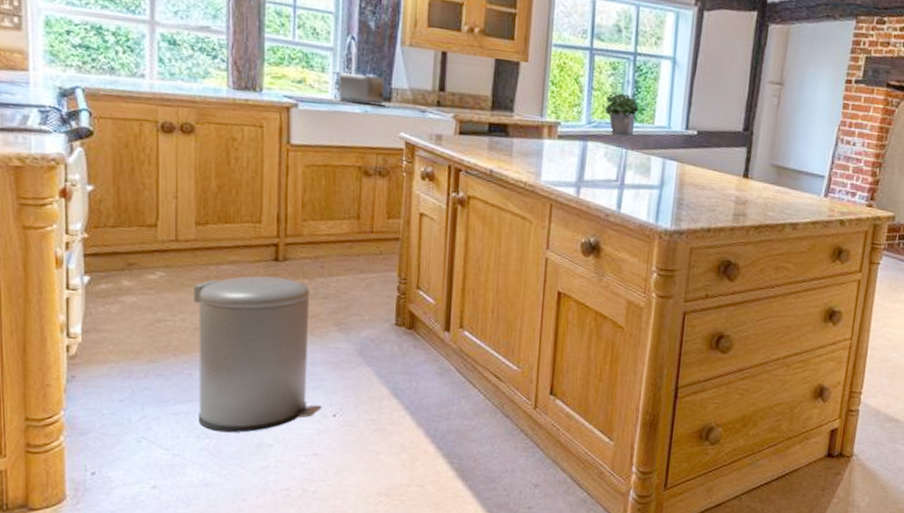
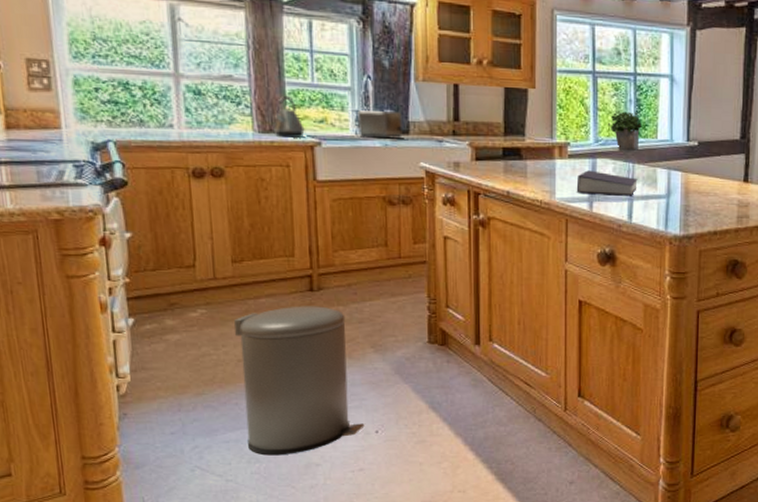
kettle: none [249,51,282,99] -> present [273,95,305,139]
book: none [563,153,630,184] -> present [576,170,638,196]

